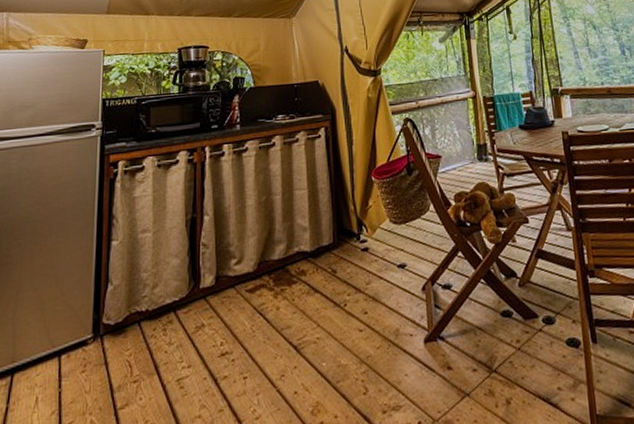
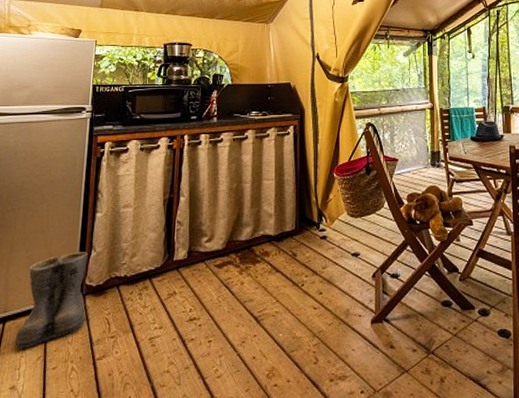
boots: none [26,286,104,404] -> present [15,252,88,349]

